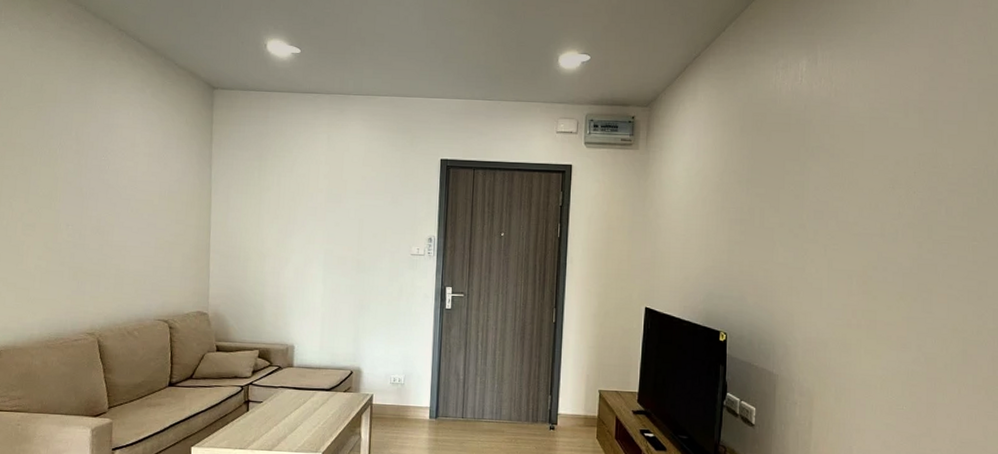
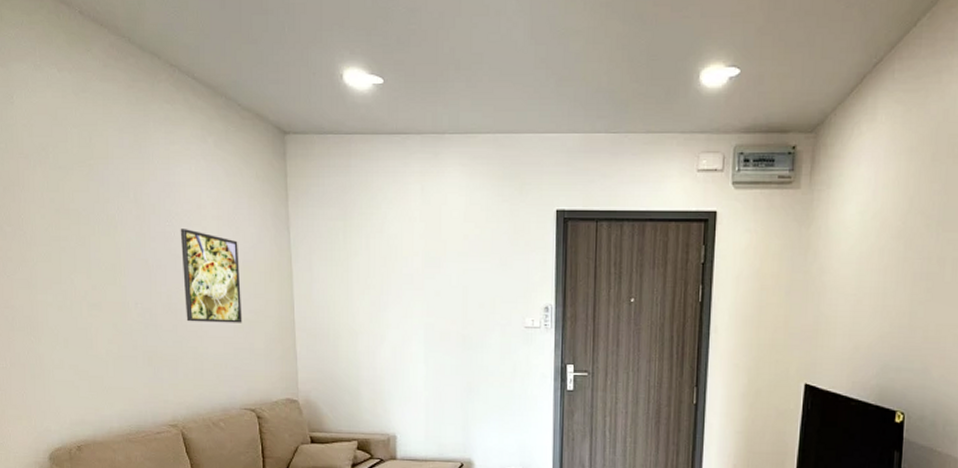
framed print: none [112,163,165,245] -> present [180,229,242,323]

